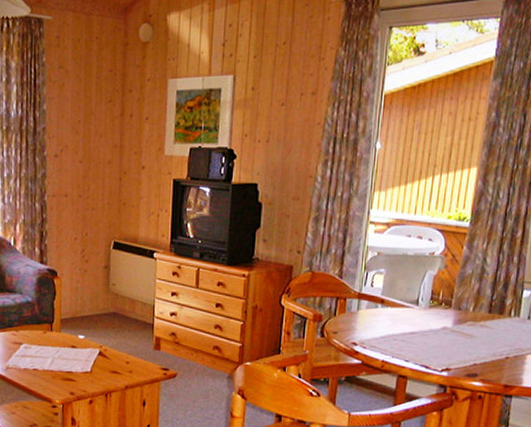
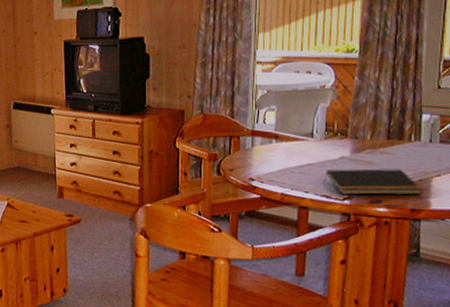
notepad: none [424,339,516,371] -> present [324,168,422,196]

